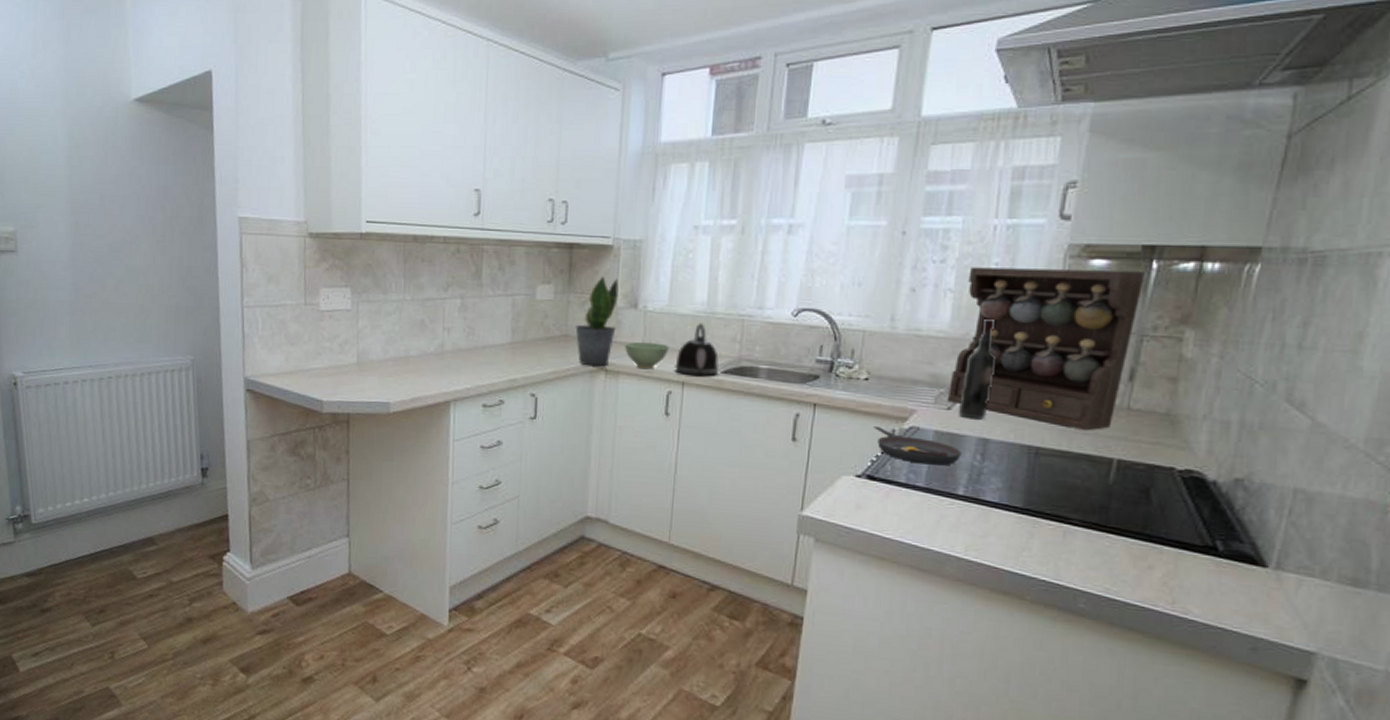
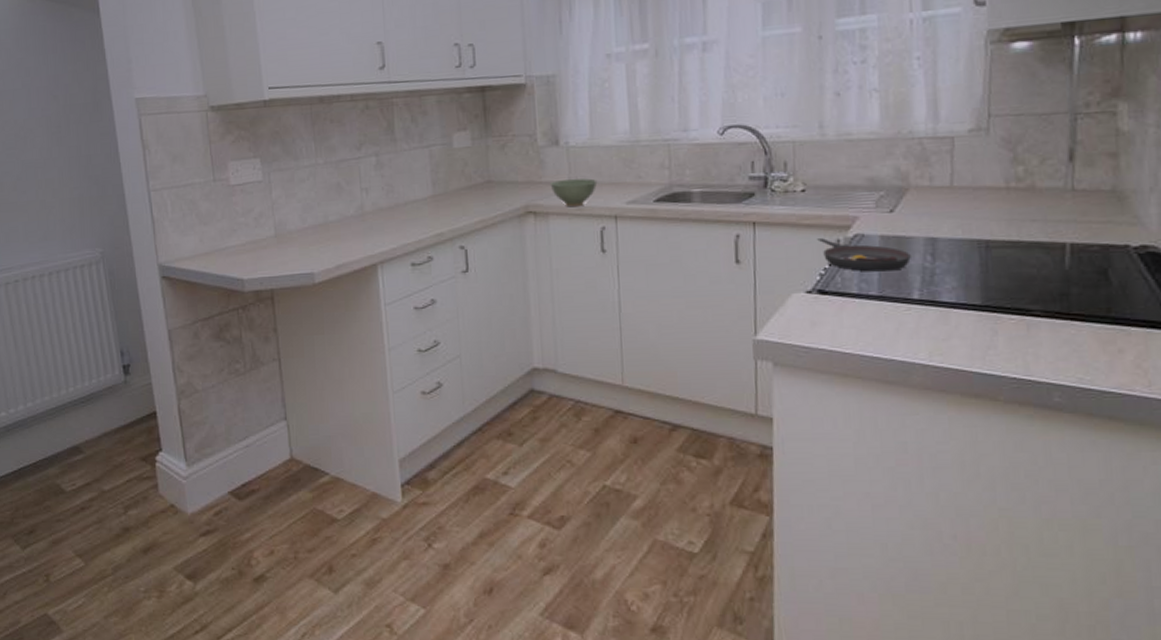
potted plant: present [575,275,620,367] -> none [497,115,540,211]
kettle: present [675,322,720,377] -> none [605,152,651,208]
spice rack: present [946,267,1145,431] -> none [888,49,1069,218]
wine bottle: present [957,319,997,420] -> none [900,115,933,219]

